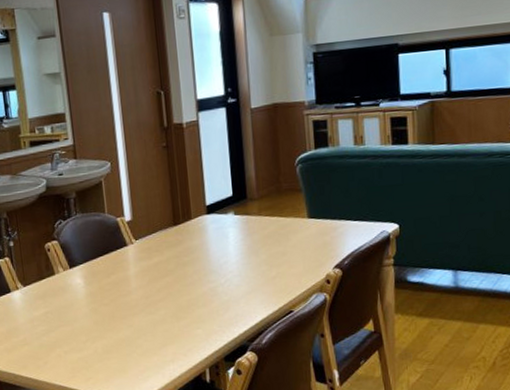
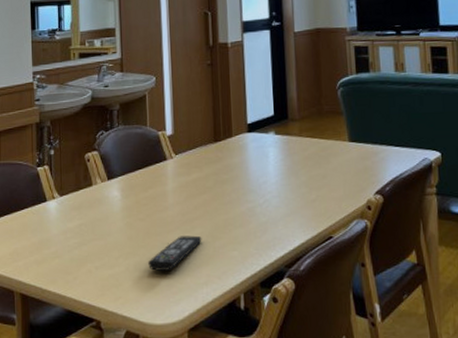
remote control: none [115,316,167,352] -> present [148,235,202,272]

